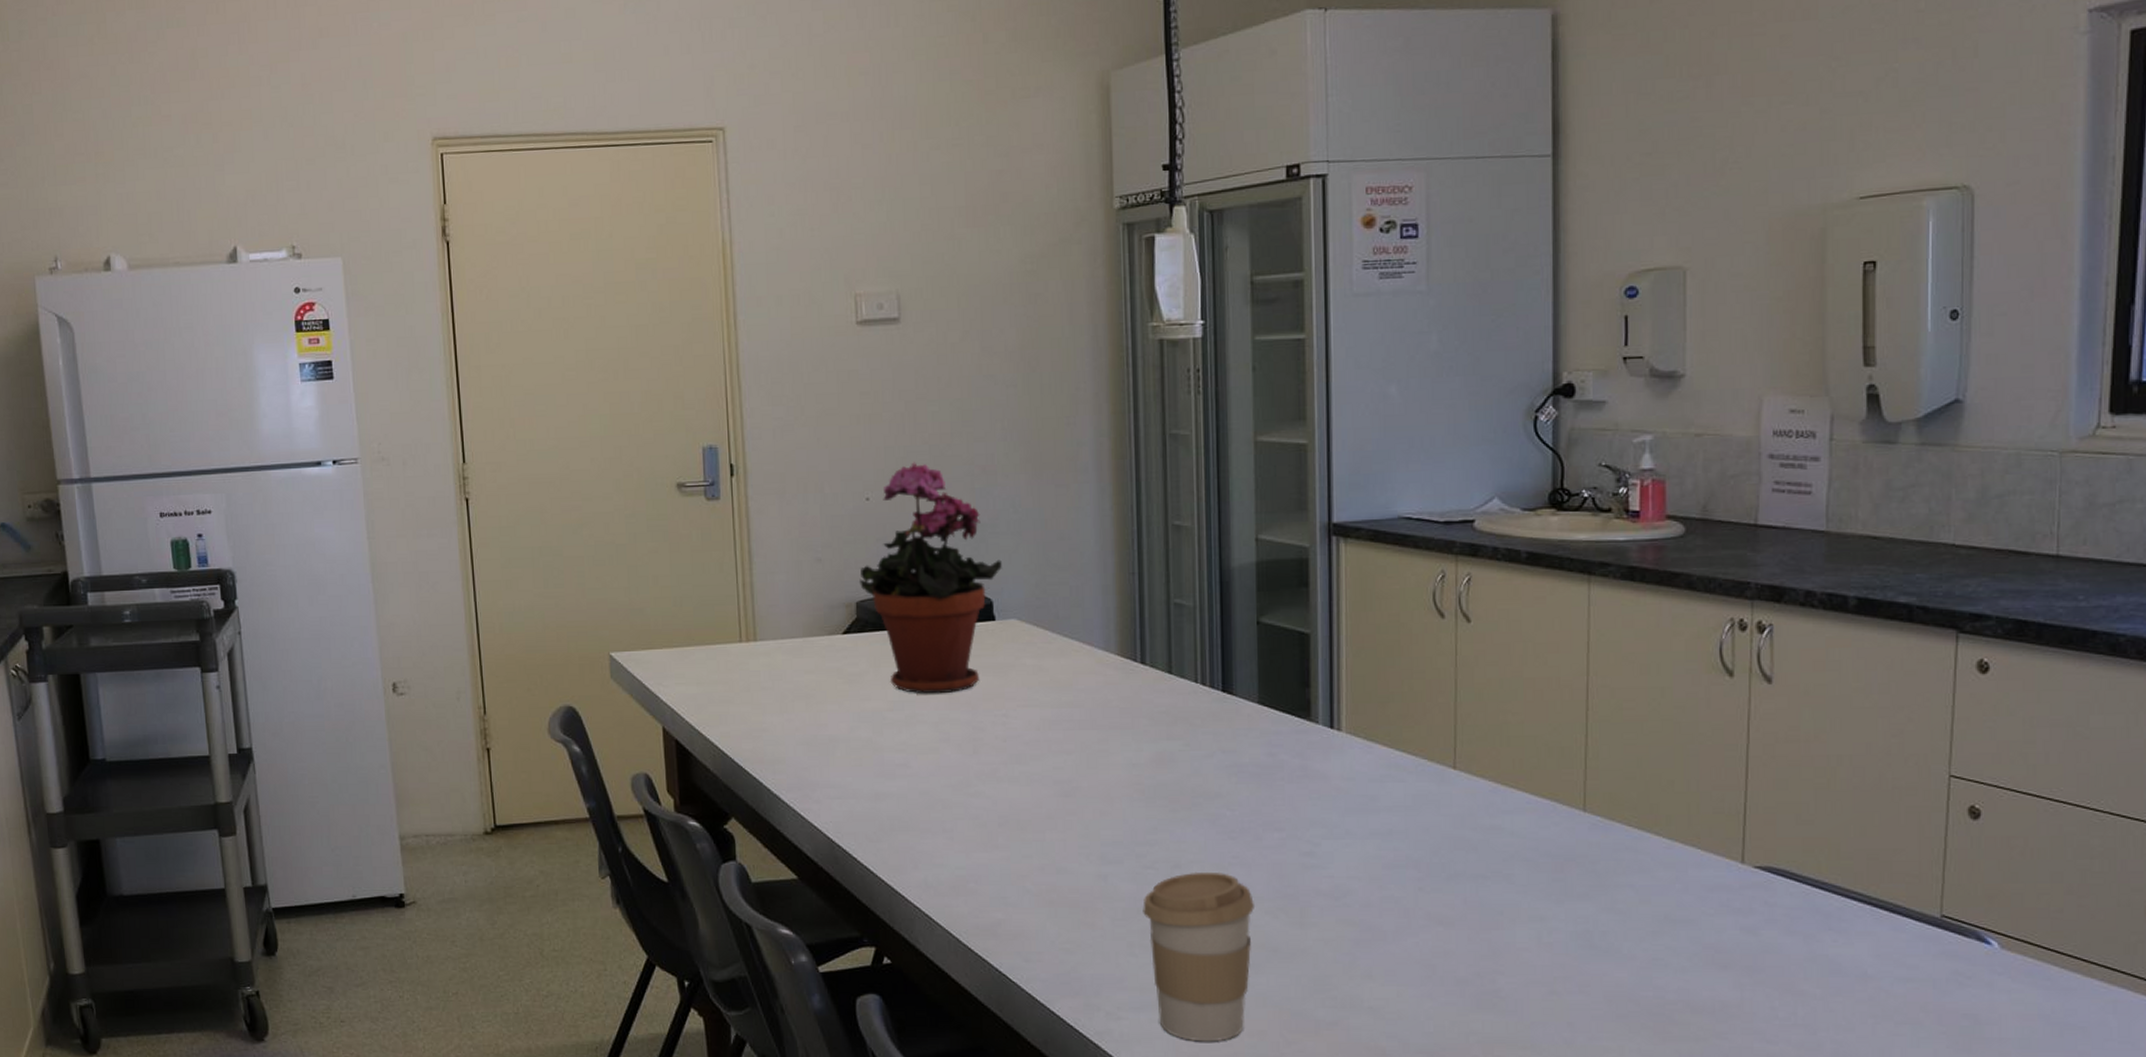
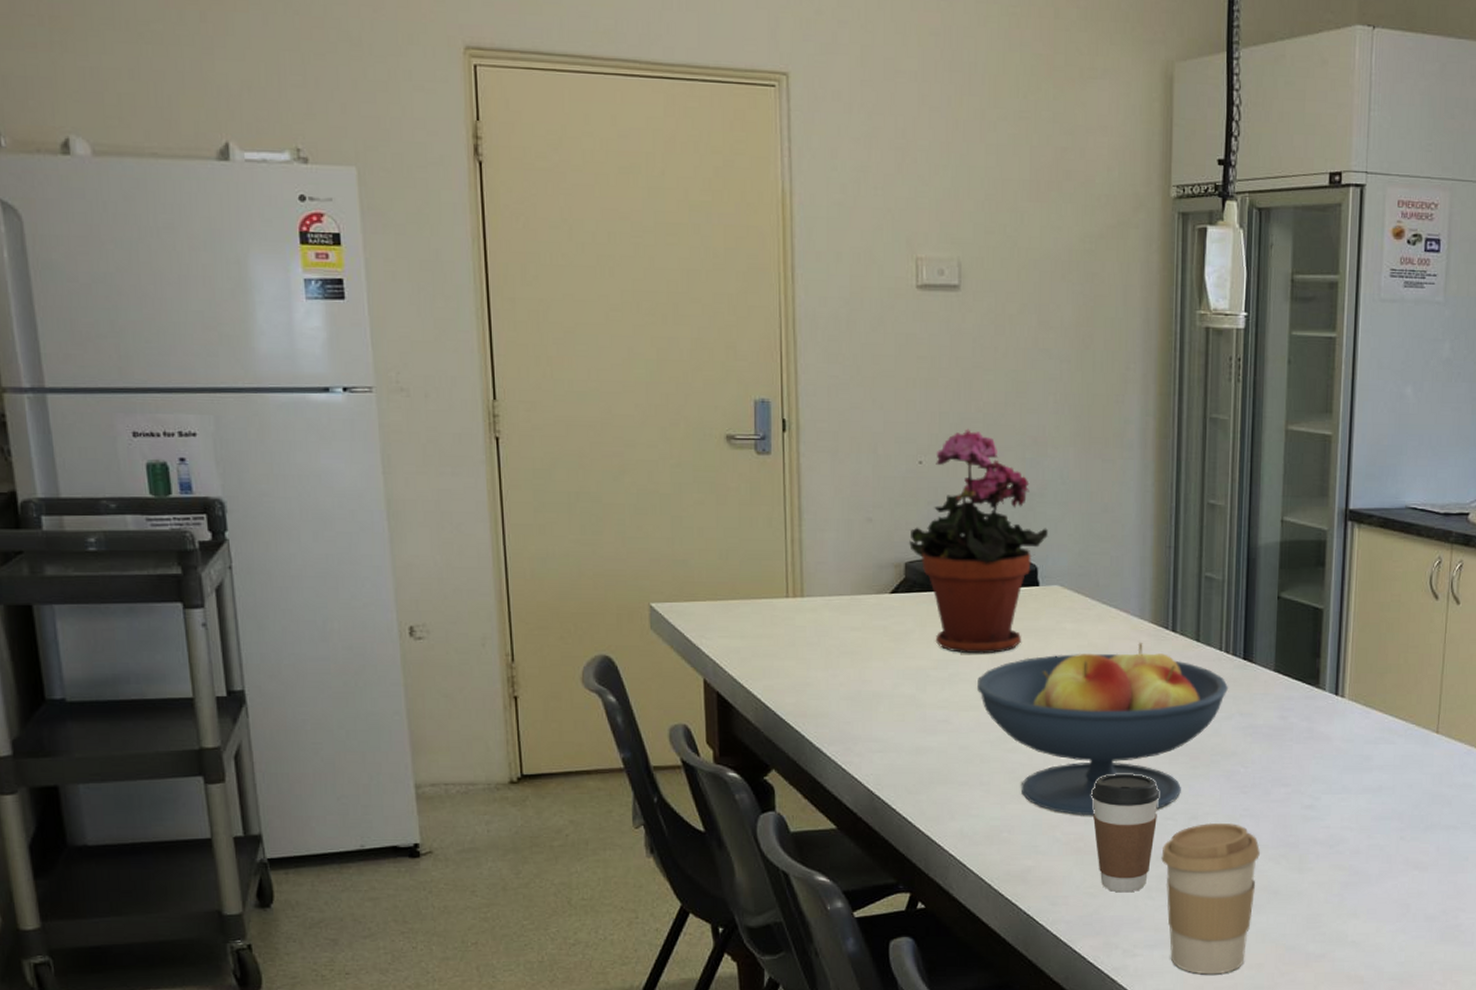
fruit bowl: none [934,677,1207,865] -> present [976,643,1228,816]
coffee cup: none [1062,819,1138,949] -> present [1091,774,1160,893]

